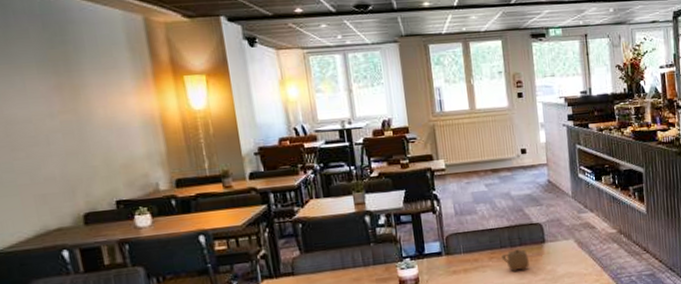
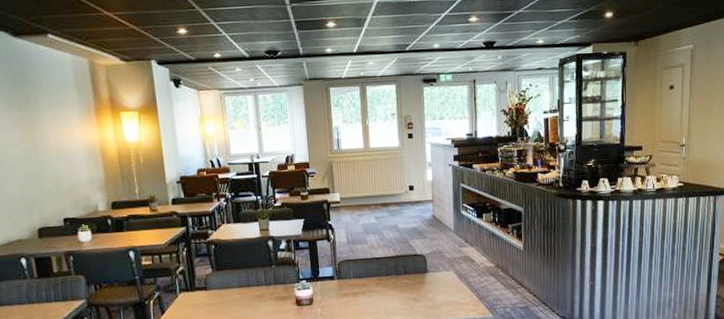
sugar bowl: present [501,248,529,272] -> none [387,276,412,297]

